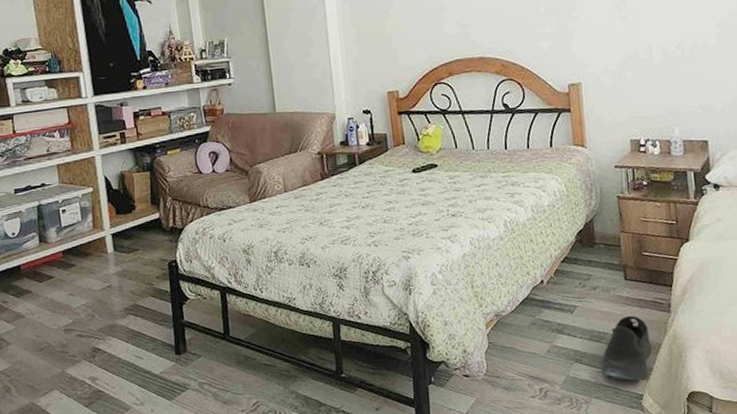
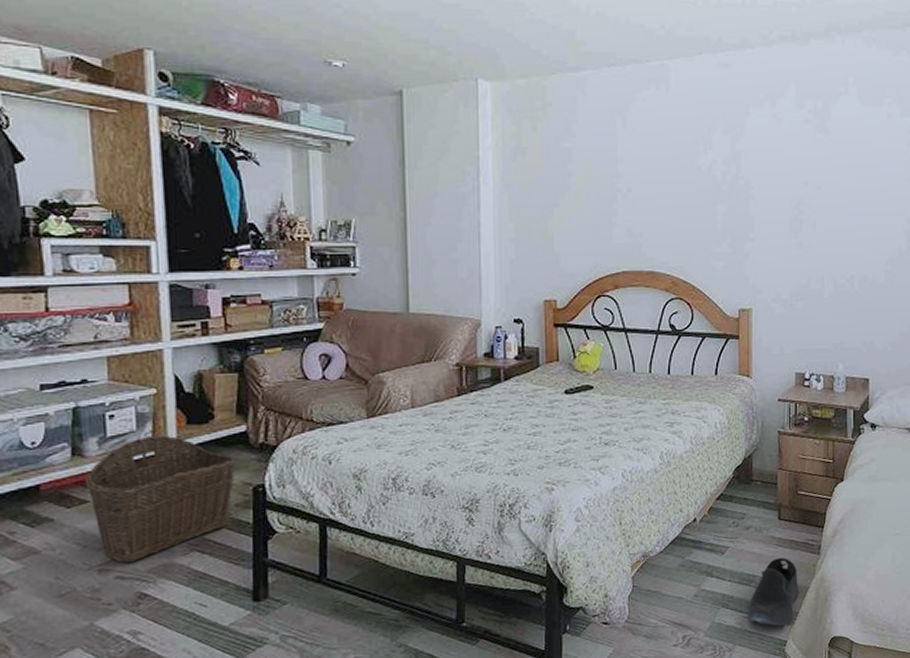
wicker basket: none [50,223,155,324] -> present [86,435,237,563]

